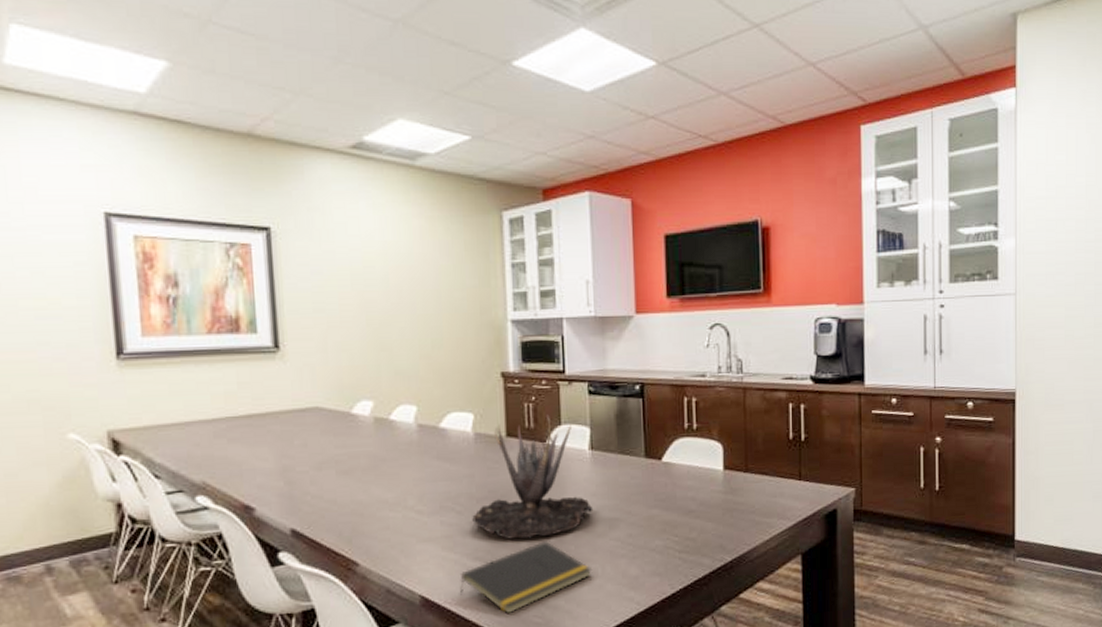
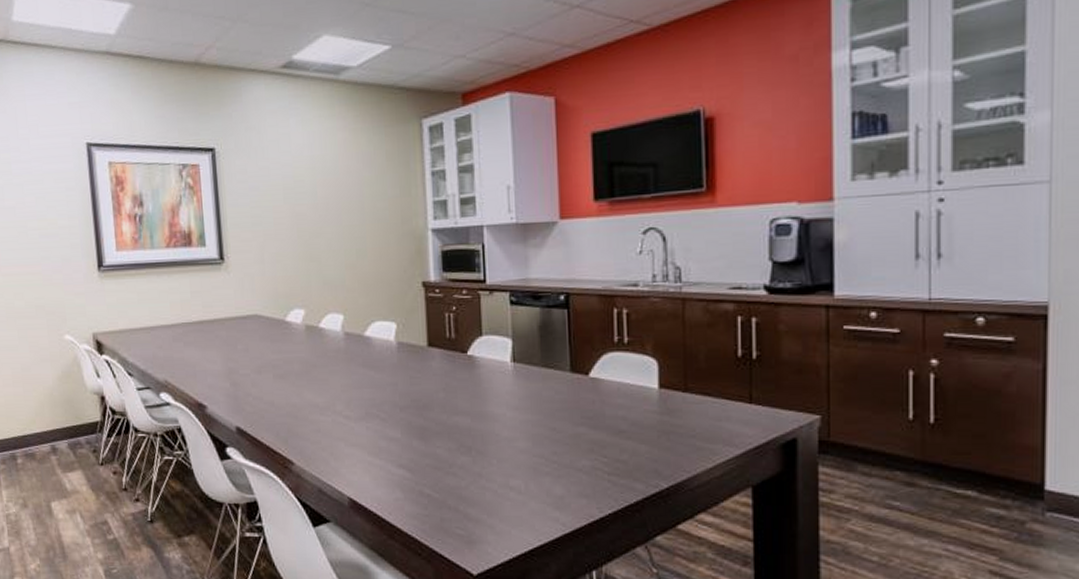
notepad: present [460,541,593,615] -> none [385,453,516,523]
plant: present [472,414,592,539] -> none [396,325,515,449]

